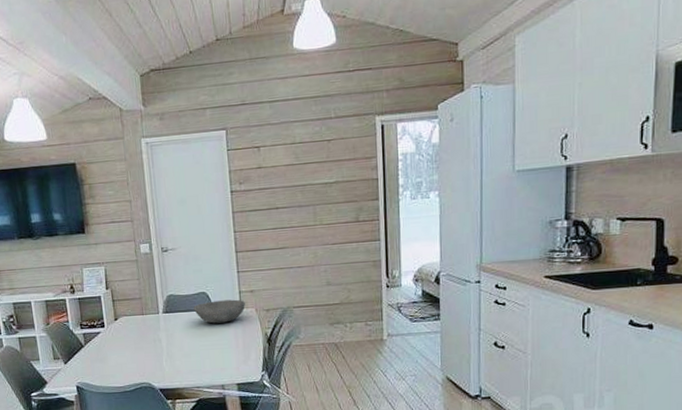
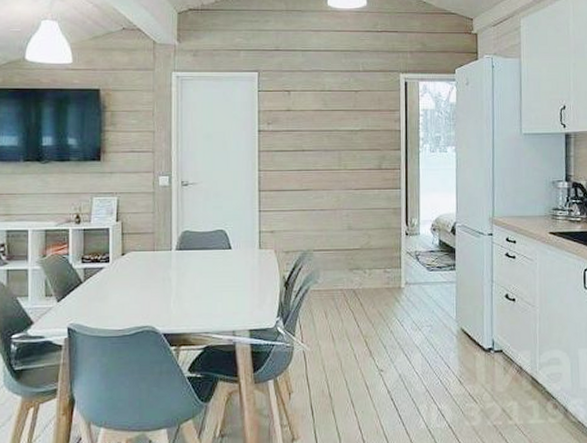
bowl: present [193,299,245,324] -> none [209,239,264,264]

